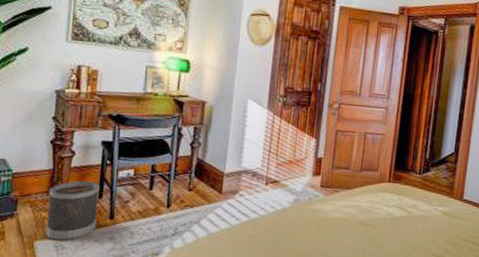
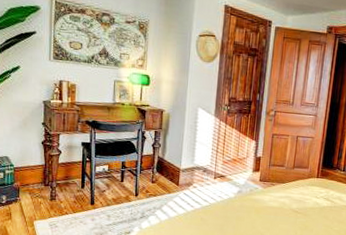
wastebasket: present [45,180,99,241] -> none [42,174,81,221]

